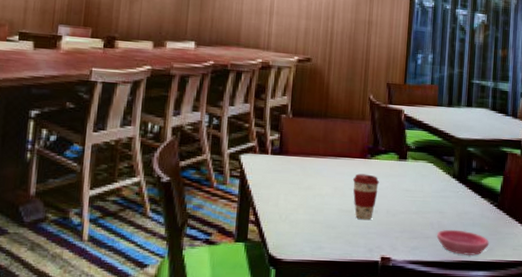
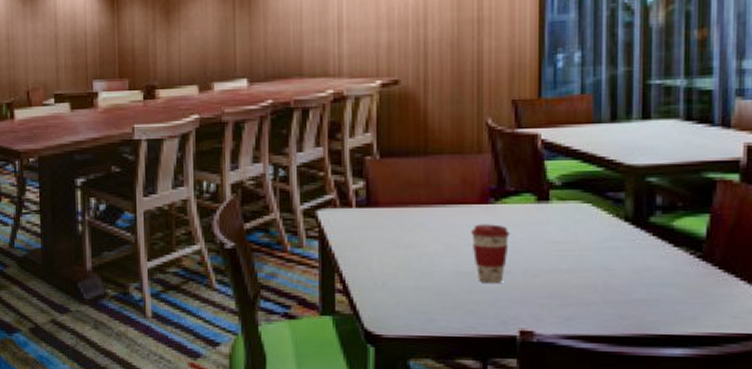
saucer: present [436,229,489,255] -> none [603,292,690,327]

